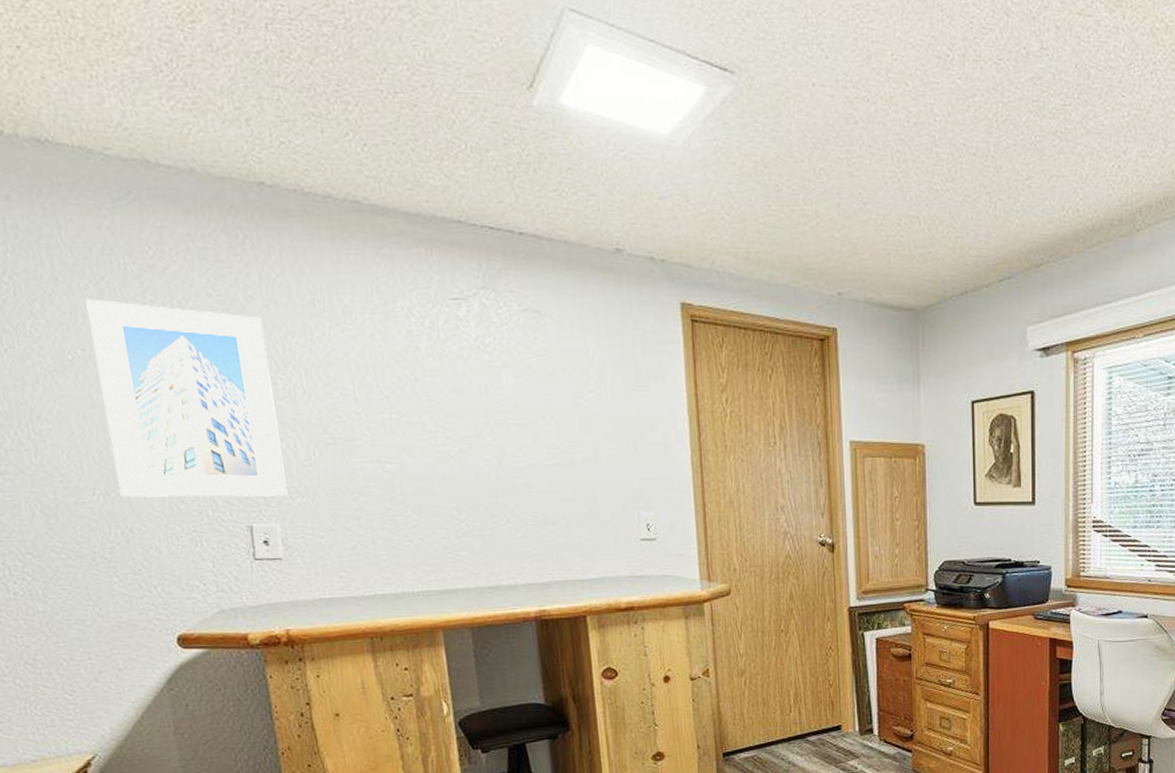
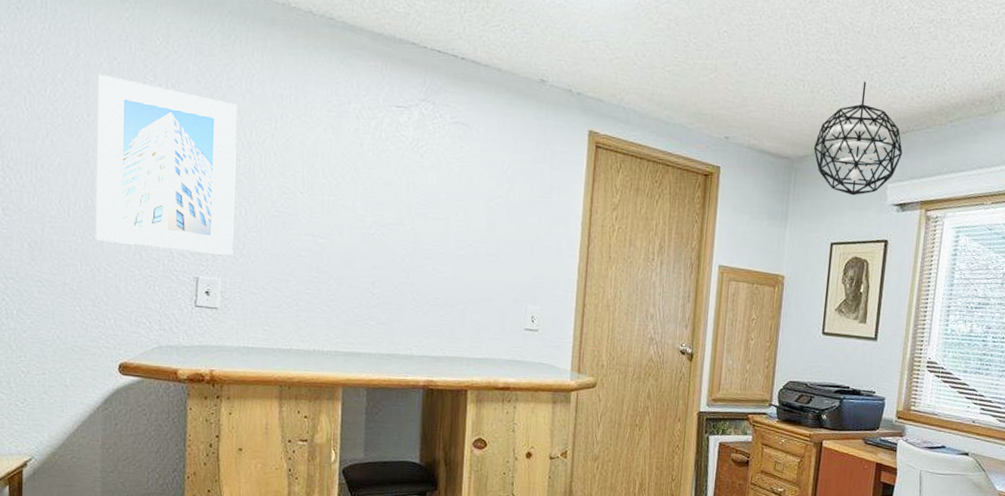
pendant light: none [940,210,1039,345] -> present [814,81,903,196]

